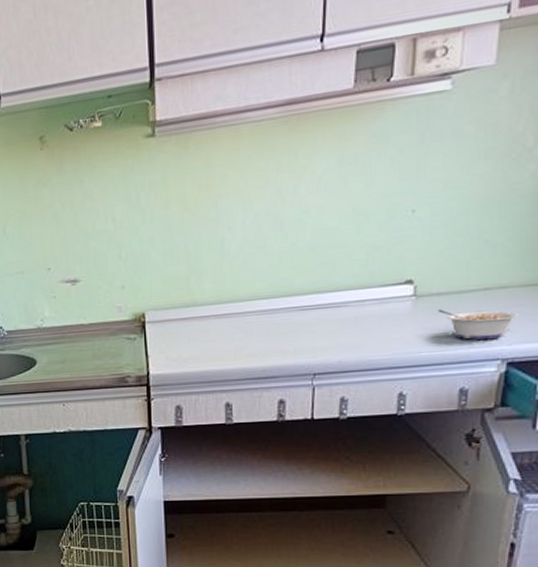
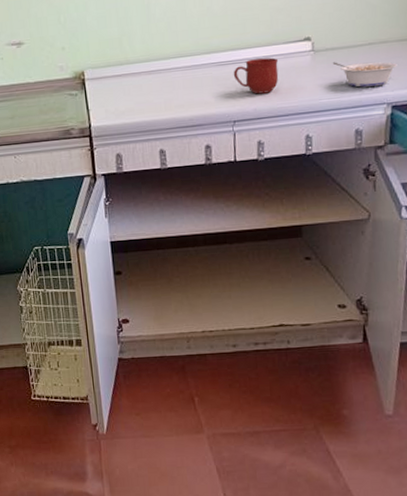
mug: none [316,302,372,344] -> present [233,57,279,94]

